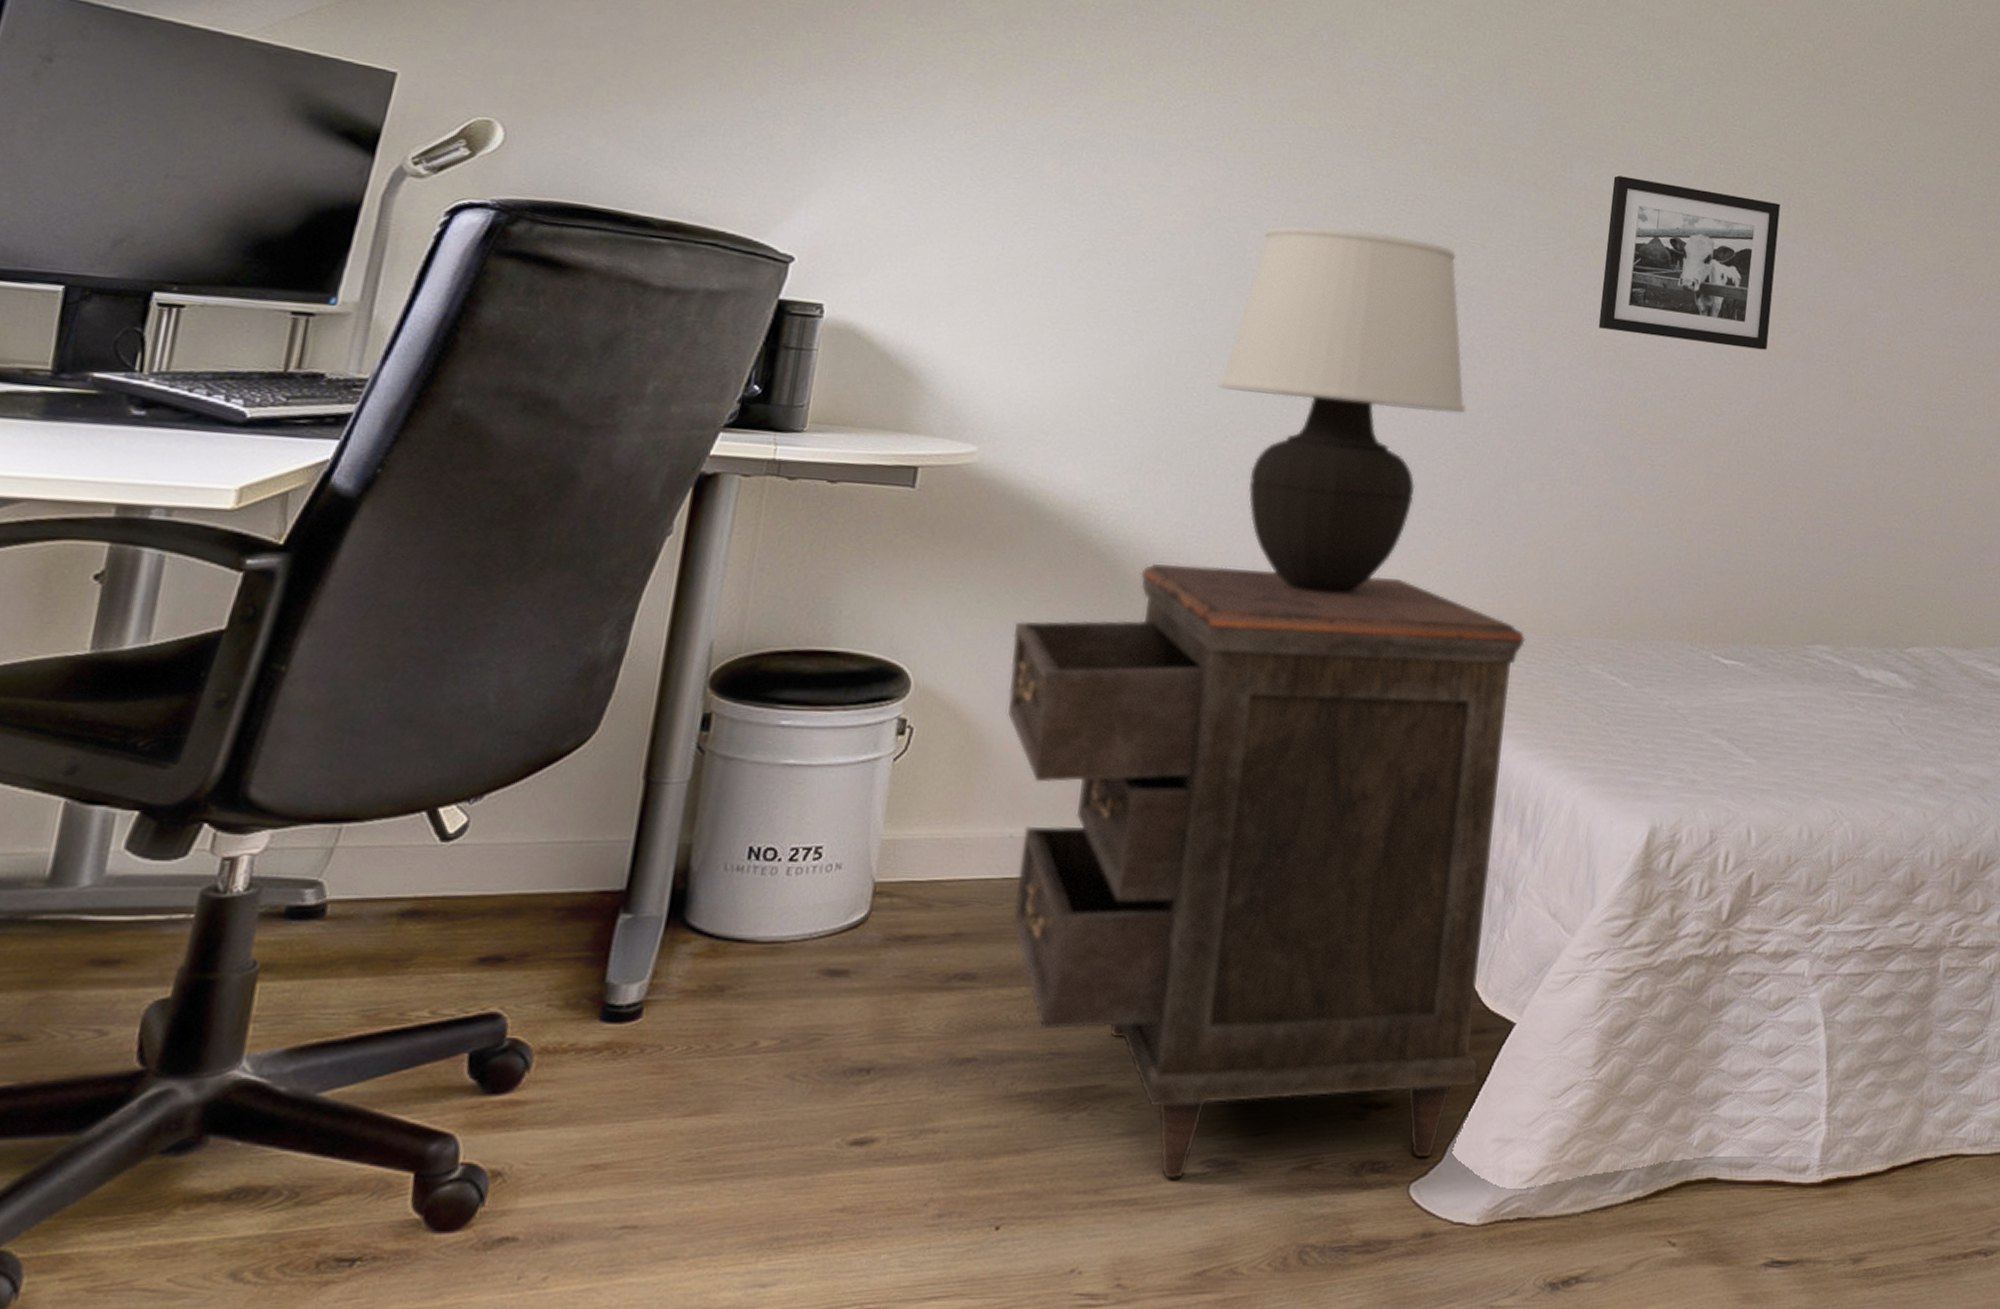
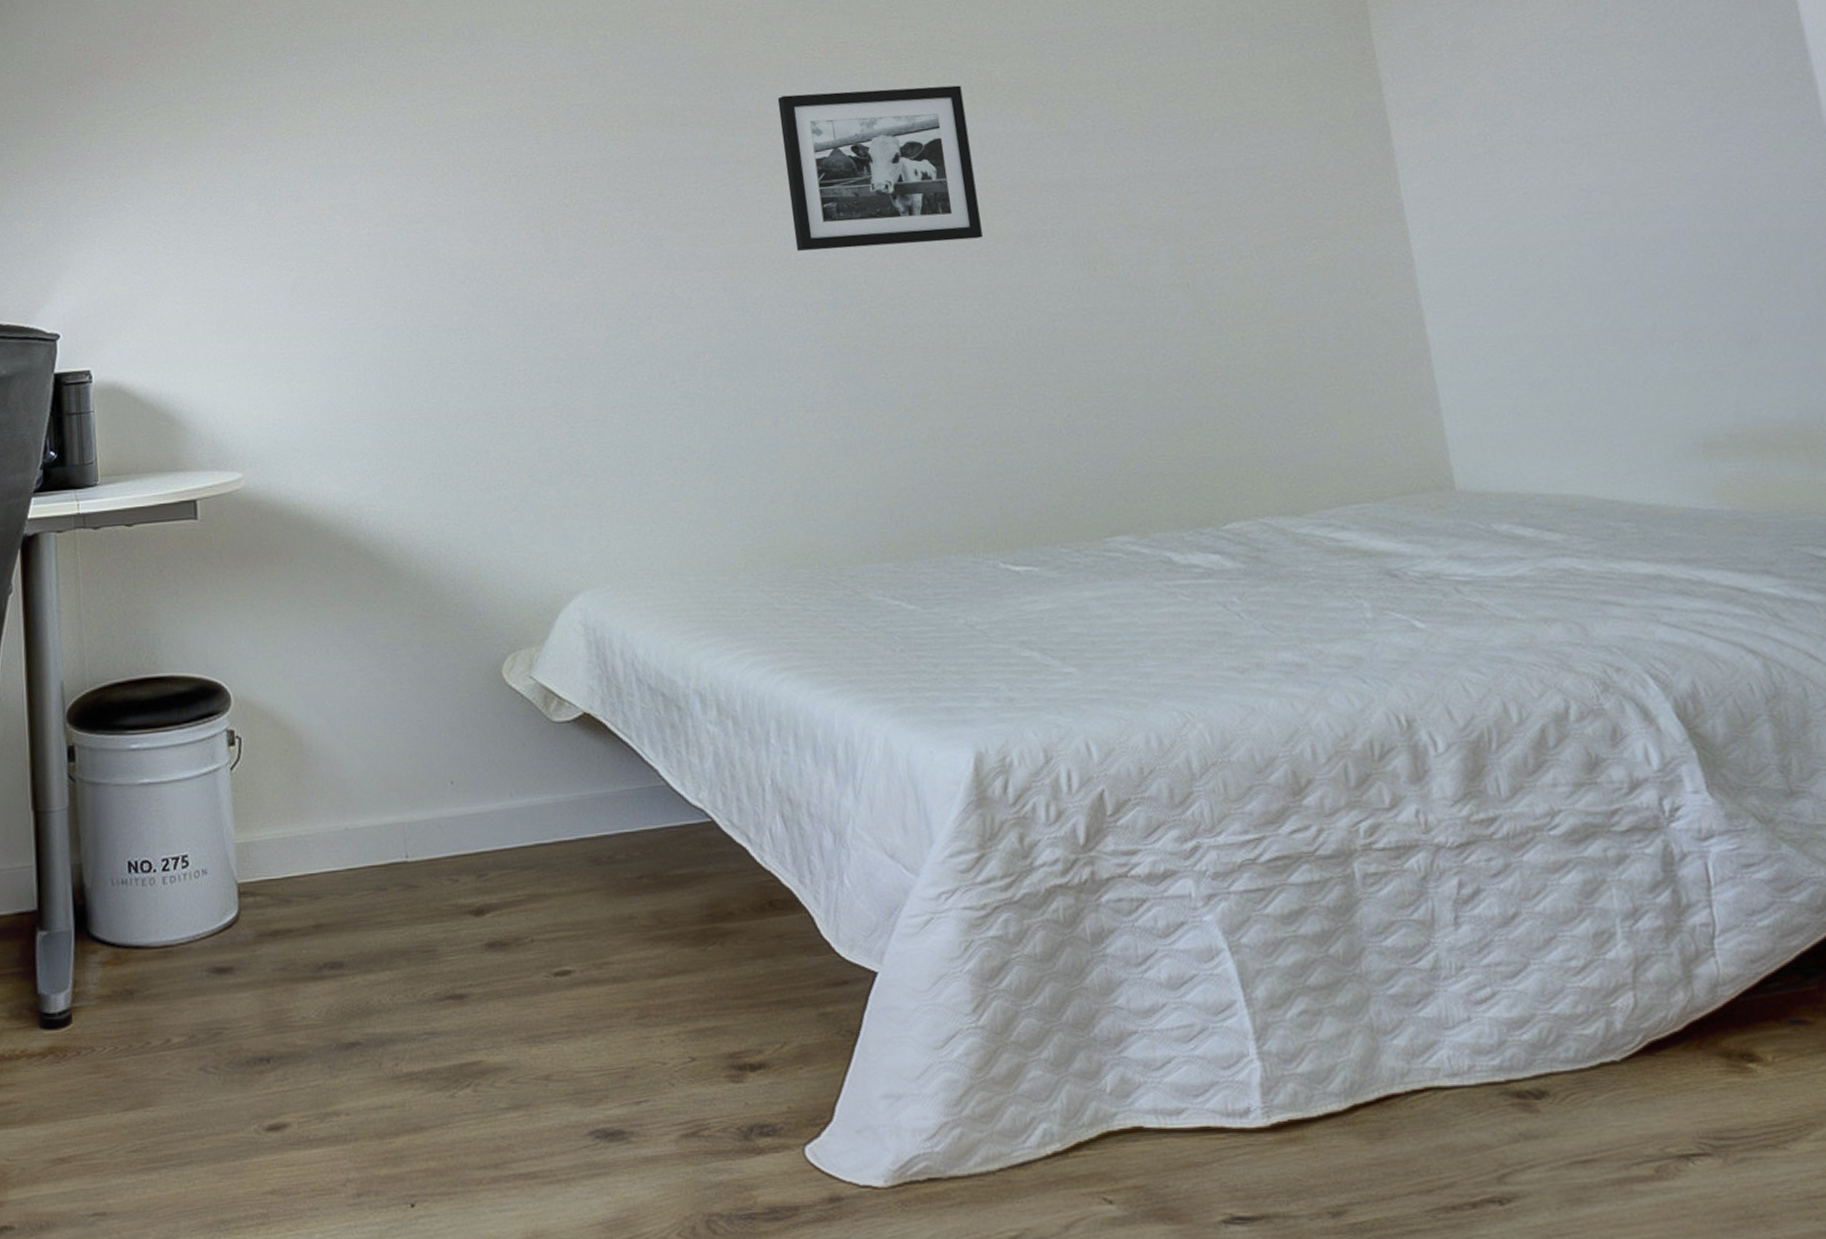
nightstand: present [1006,564,1525,1180] -> none [308,534,850,1152]
table lamp: present [1218,225,1466,594] -> none [440,202,682,561]

